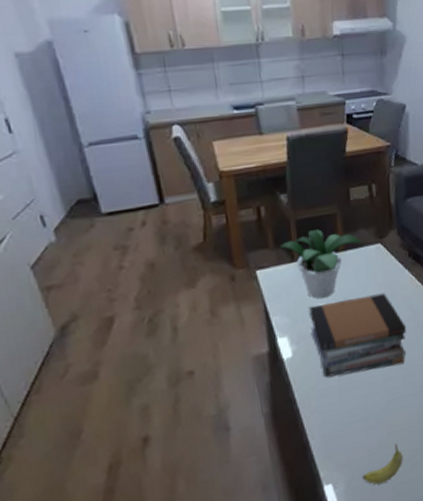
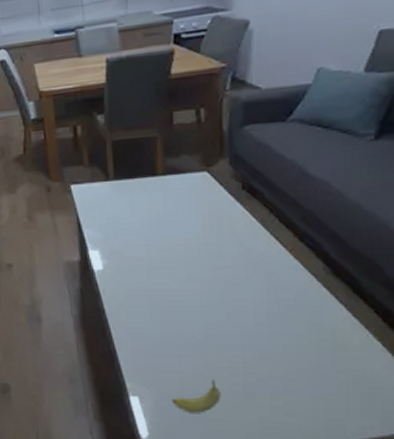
potted plant: present [280,229,362,299] -> none [95,151,185,221]
book stack: present [309,292,406,378] -> none [122,223,233,301]

